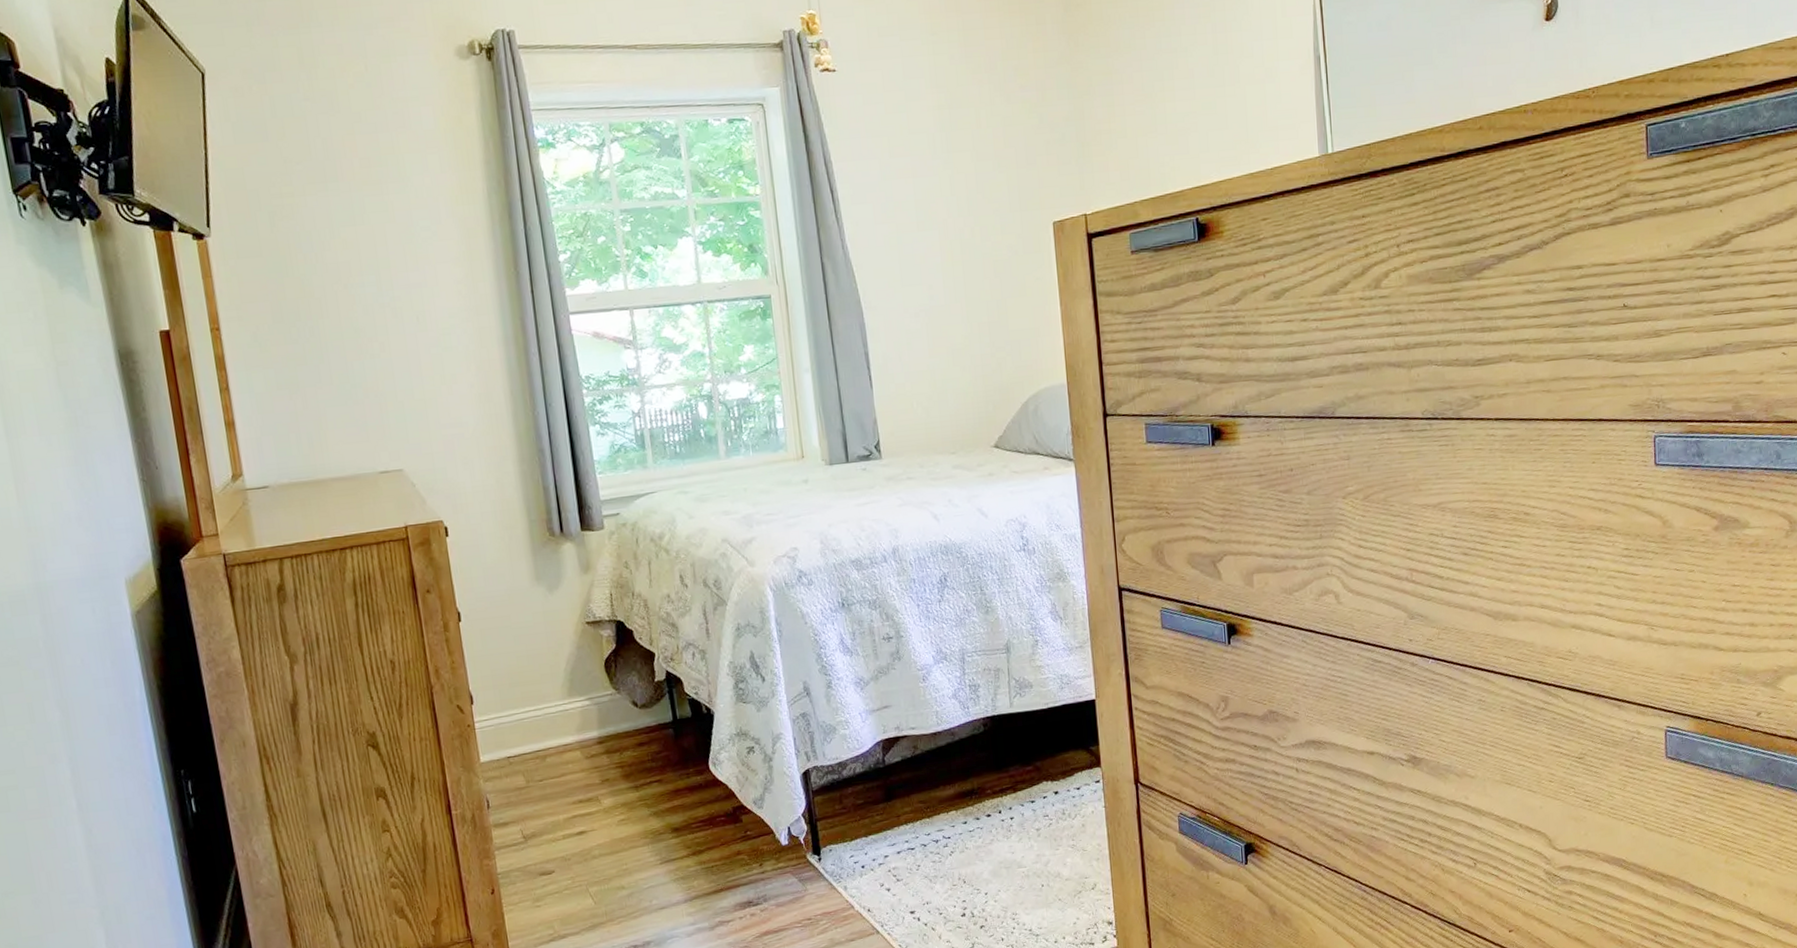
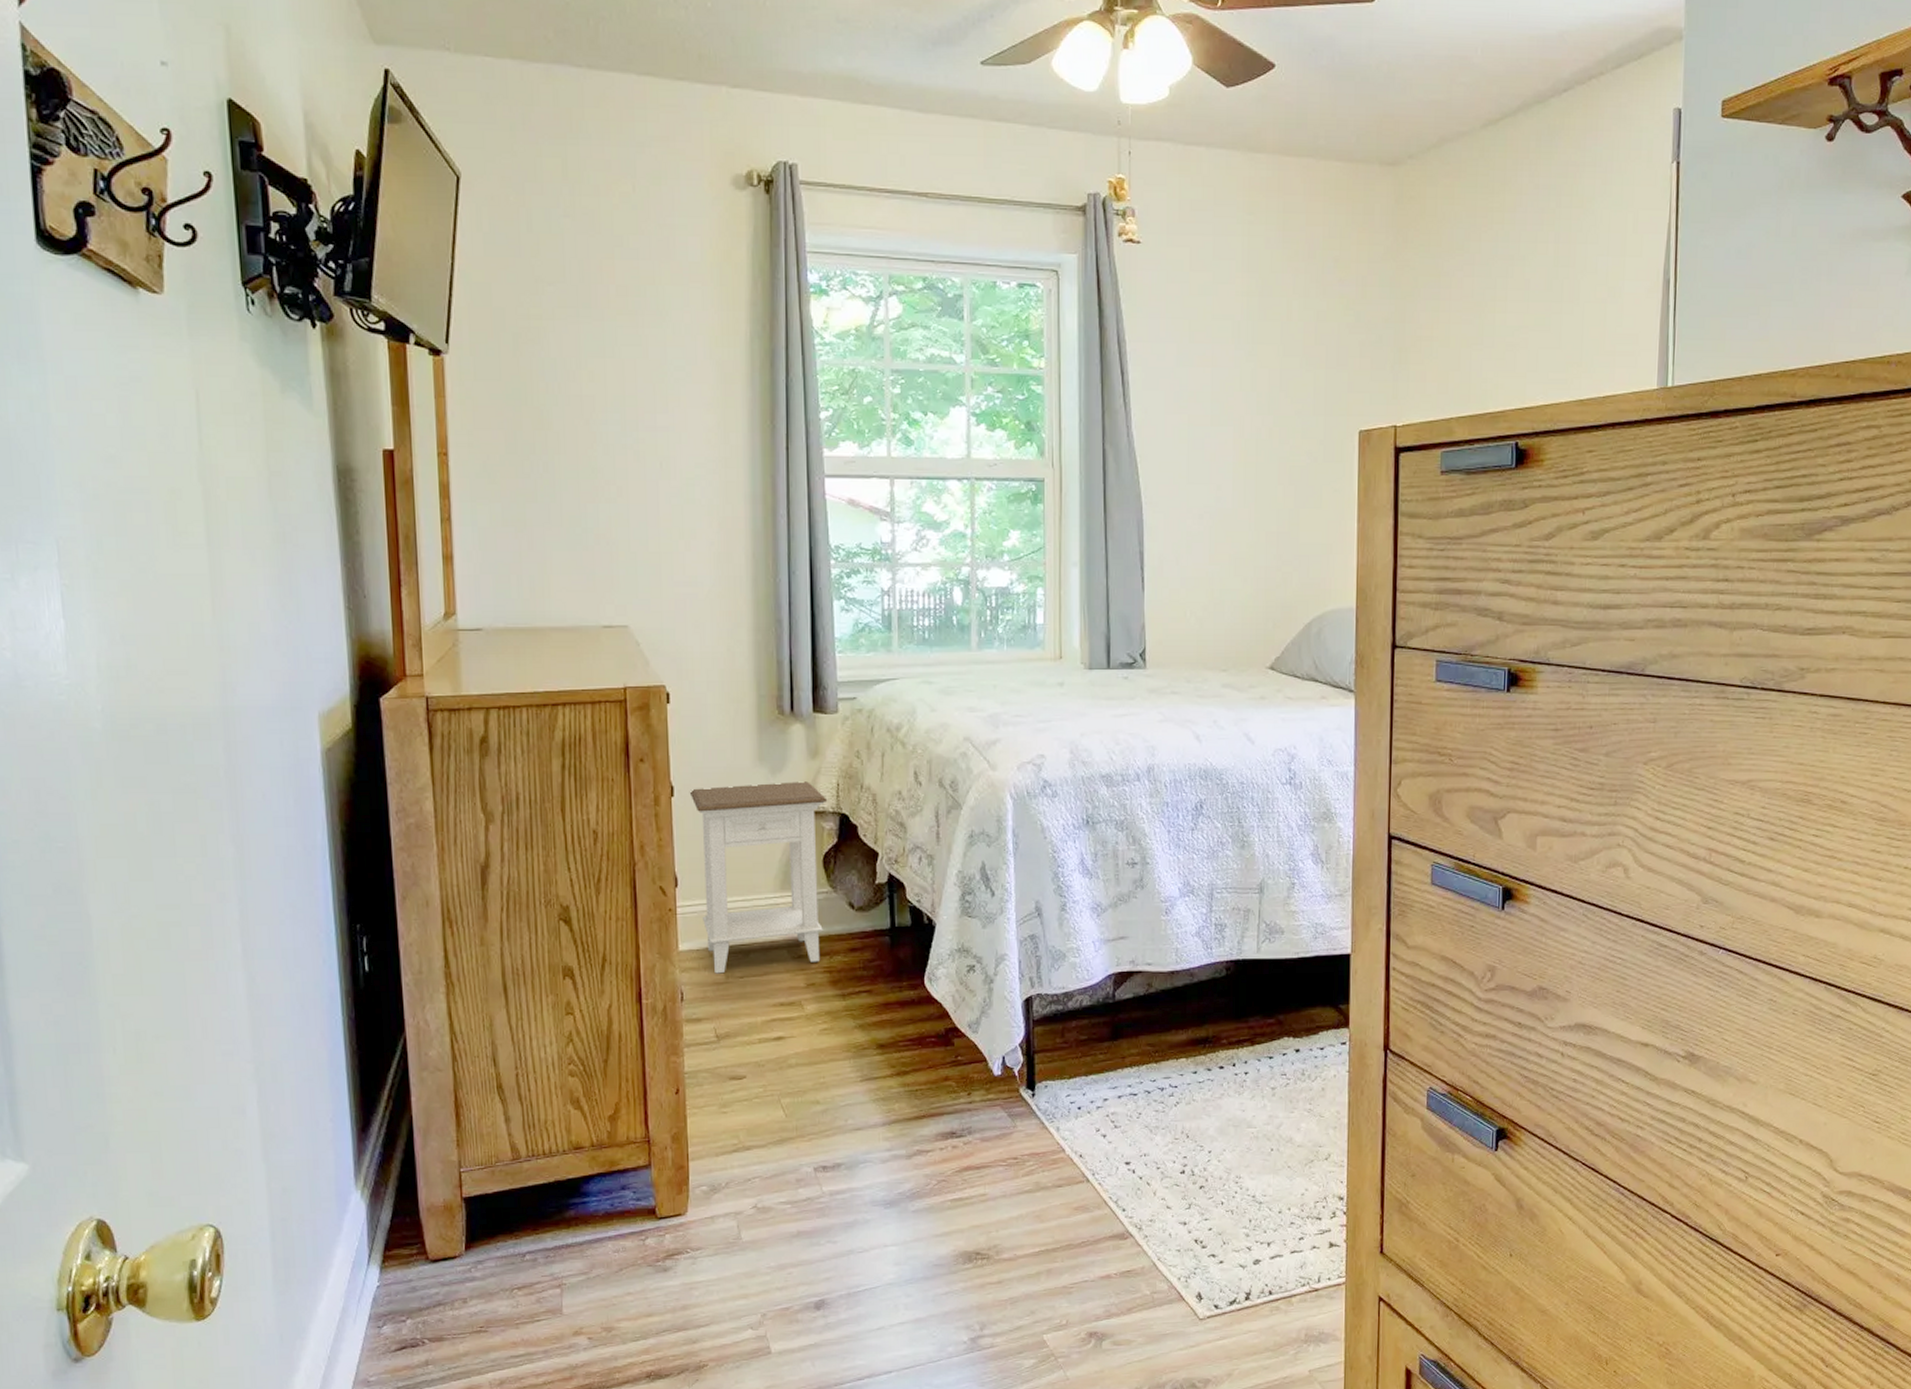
nightstand: none [475,595,611,780] -> present [689,781,828,974]

